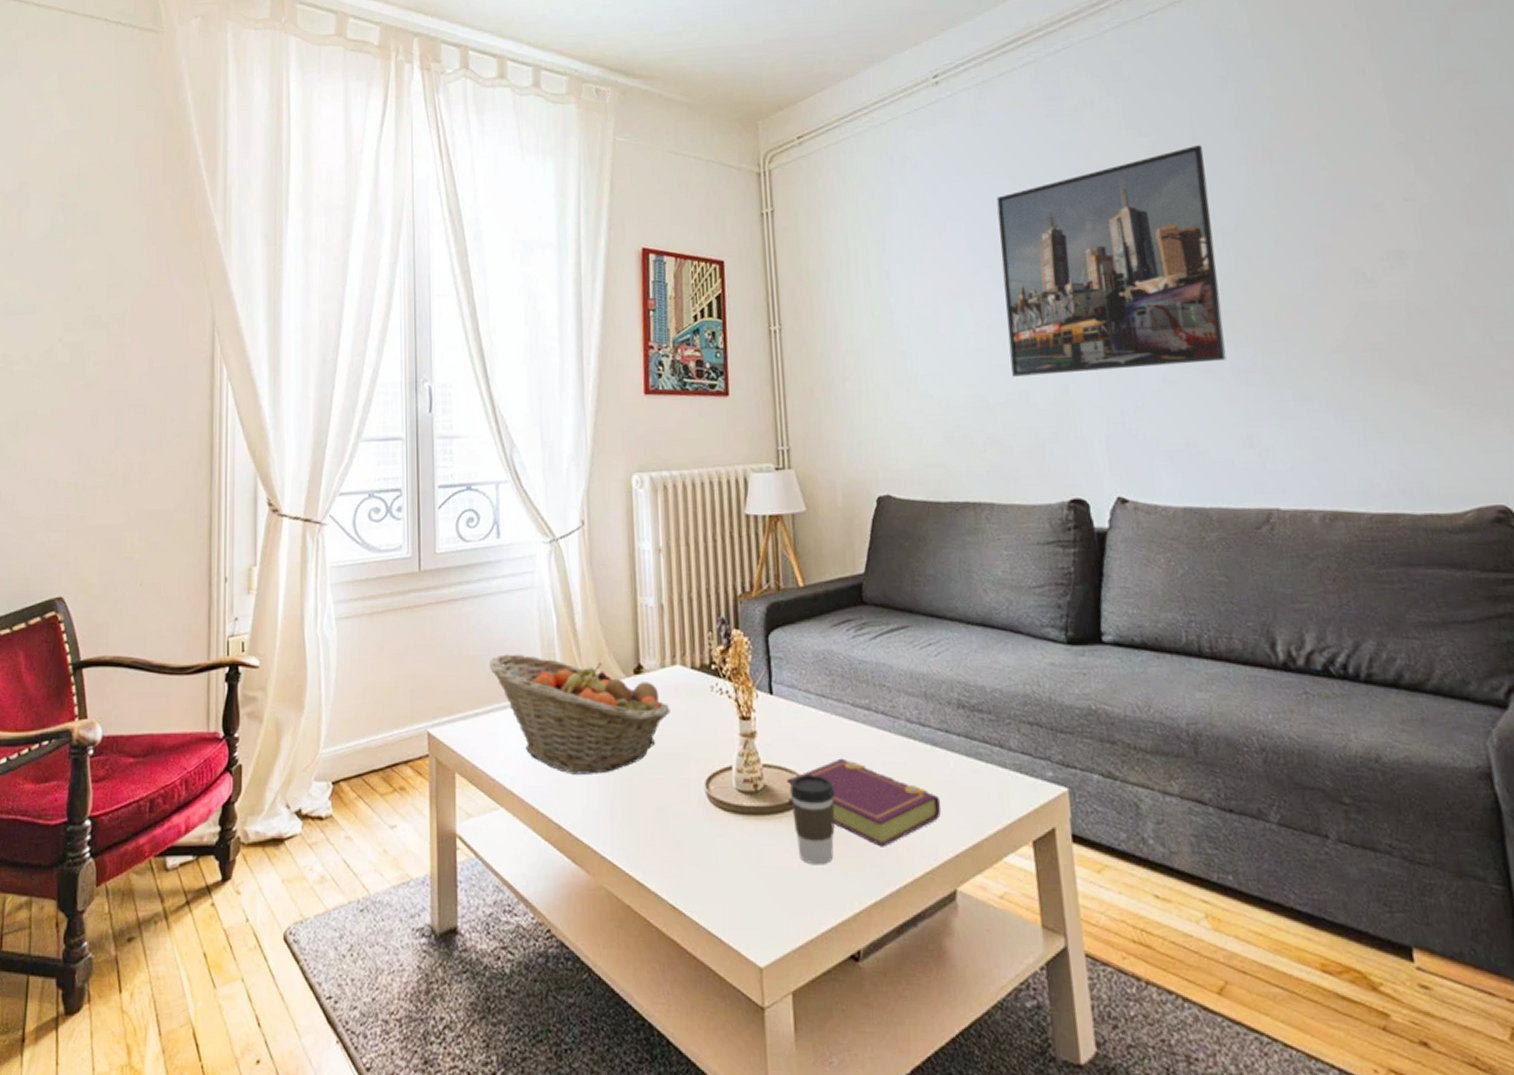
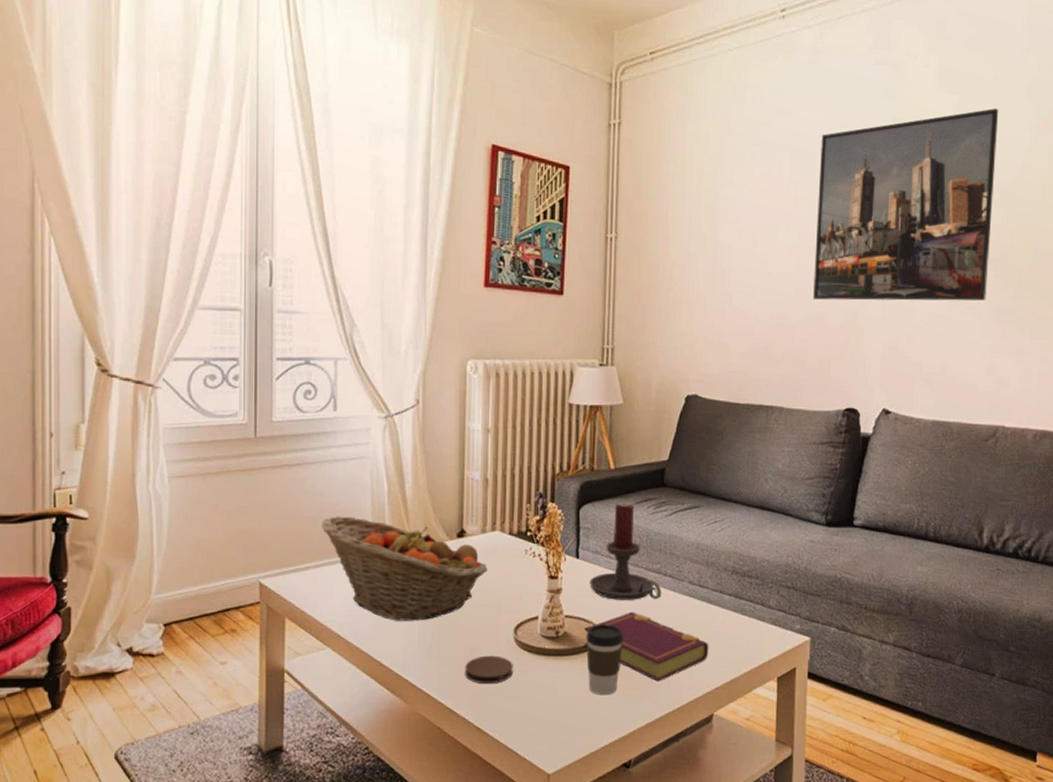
coaster: none [653,815,708,851] -> present [465,655,513,685]
candle holder: none [787,627,875,744] -> present [589,504,662,600]

